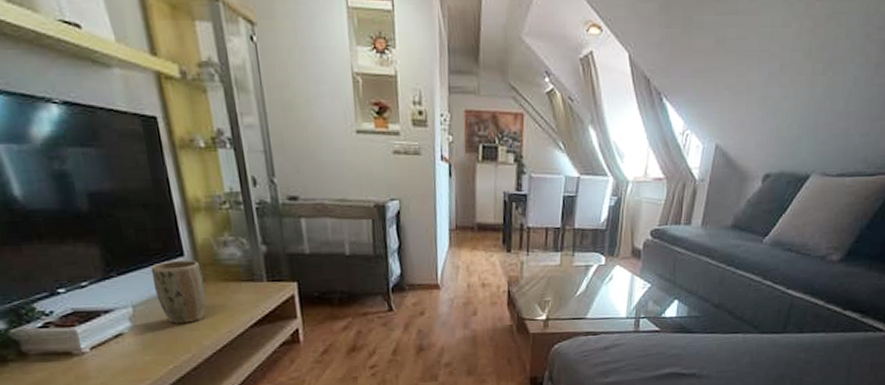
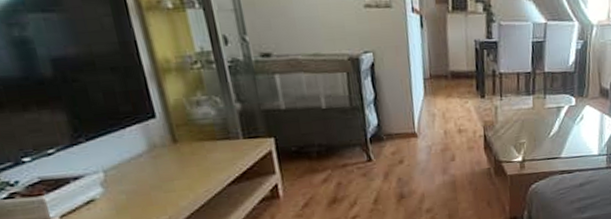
plant pot: present [150,260,207,324] -> none [121,121,181,187]

